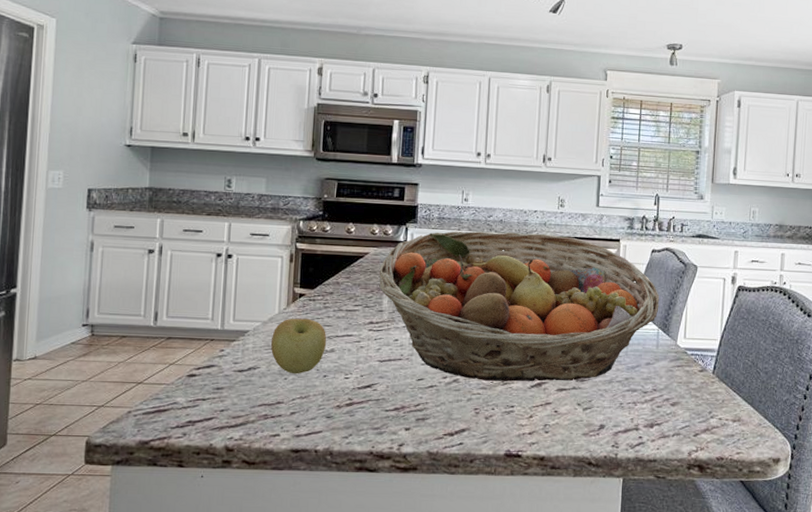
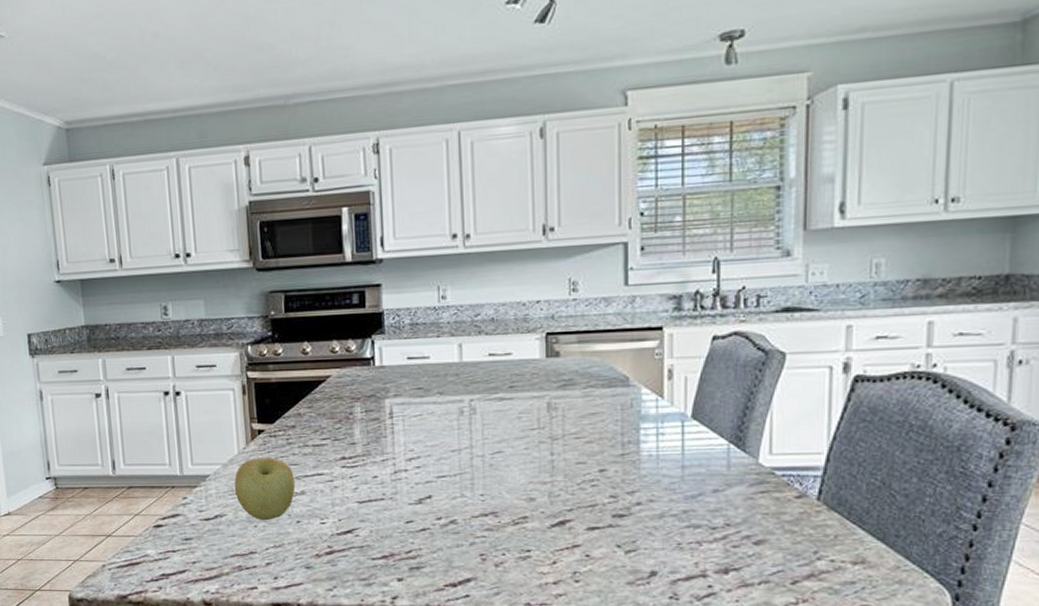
fruit basket: present [378,231,660,382] -> none [345,329,728,520]

